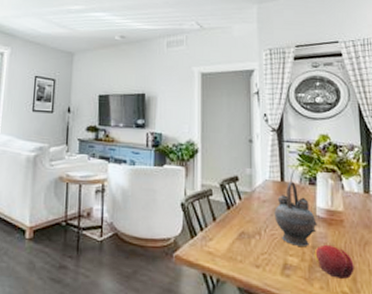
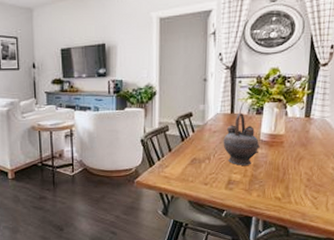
fruit: present [314,244,354,279] -> none [254,162,288,188]

